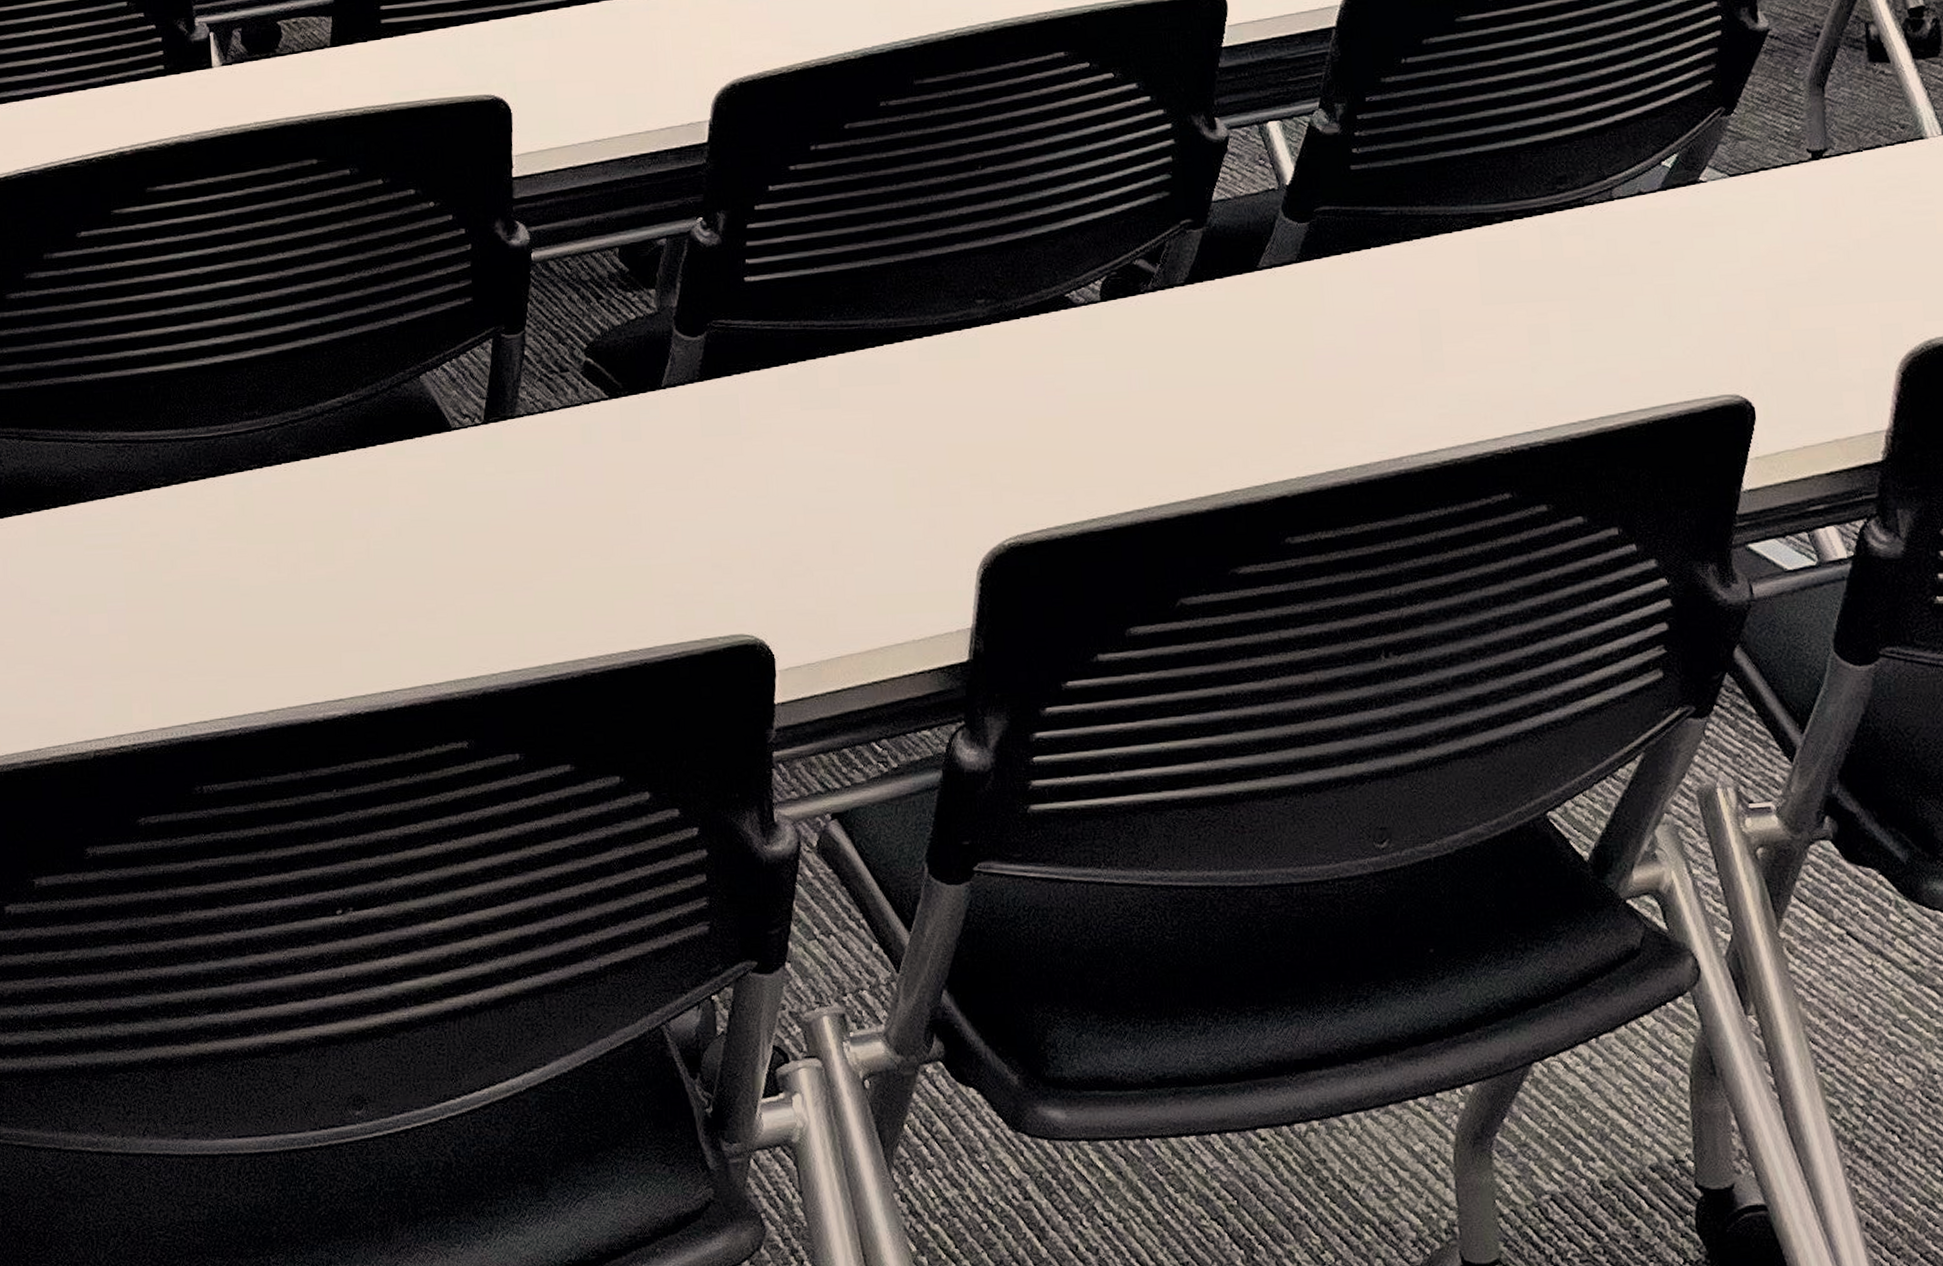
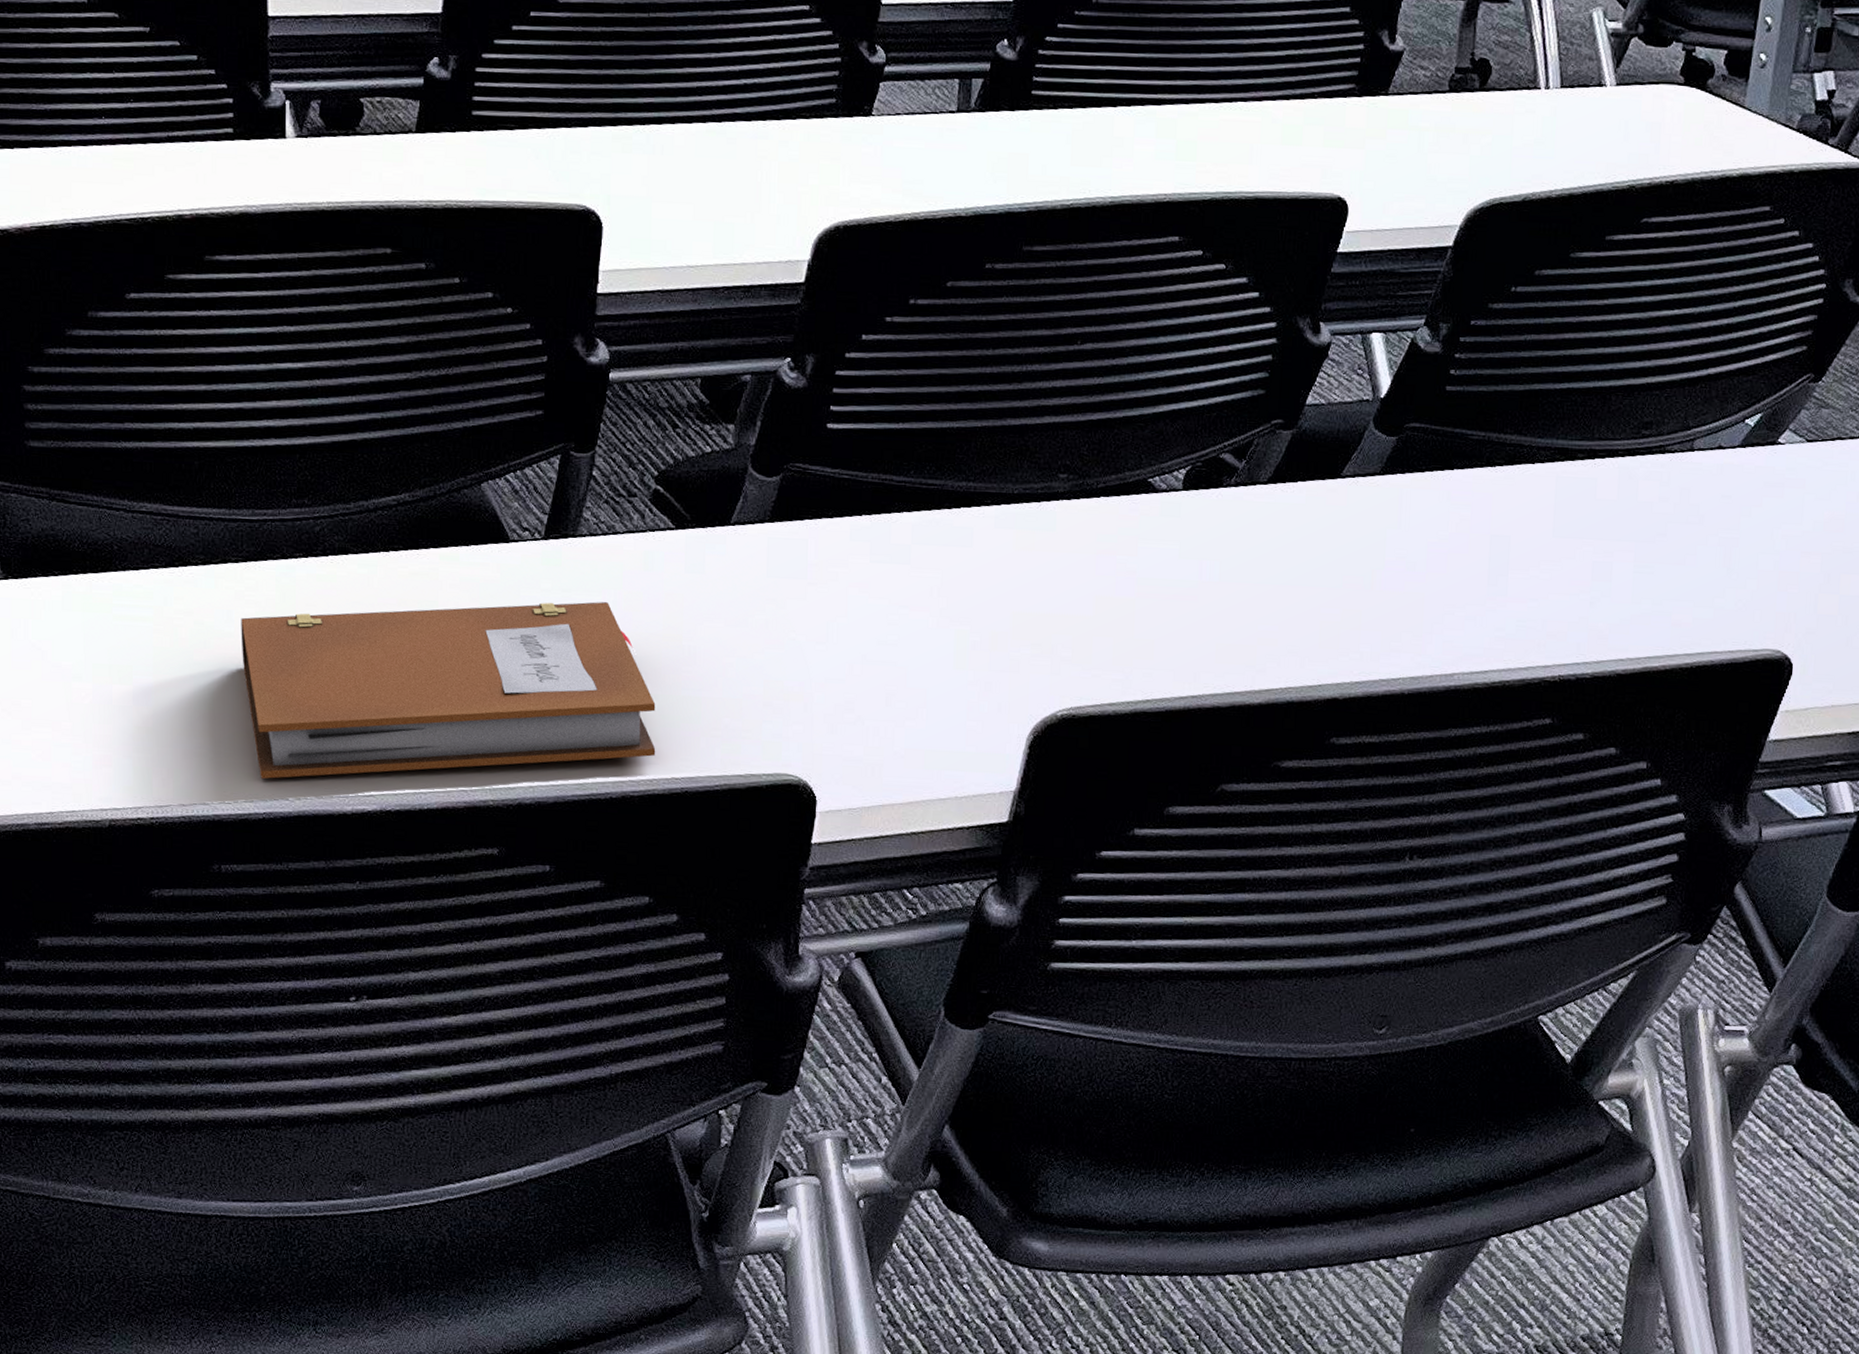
notebook: none [204,480,612,694] -> present [241,602,656,779]

